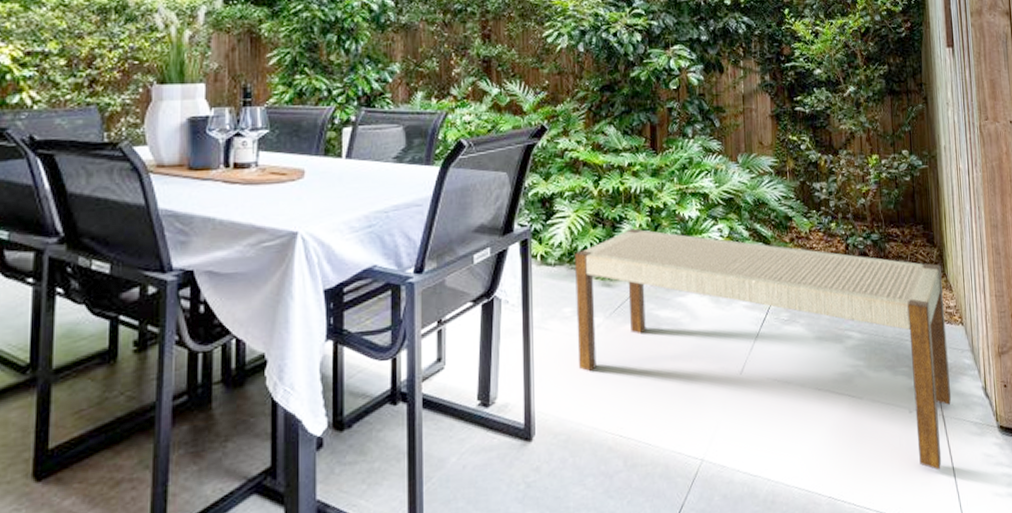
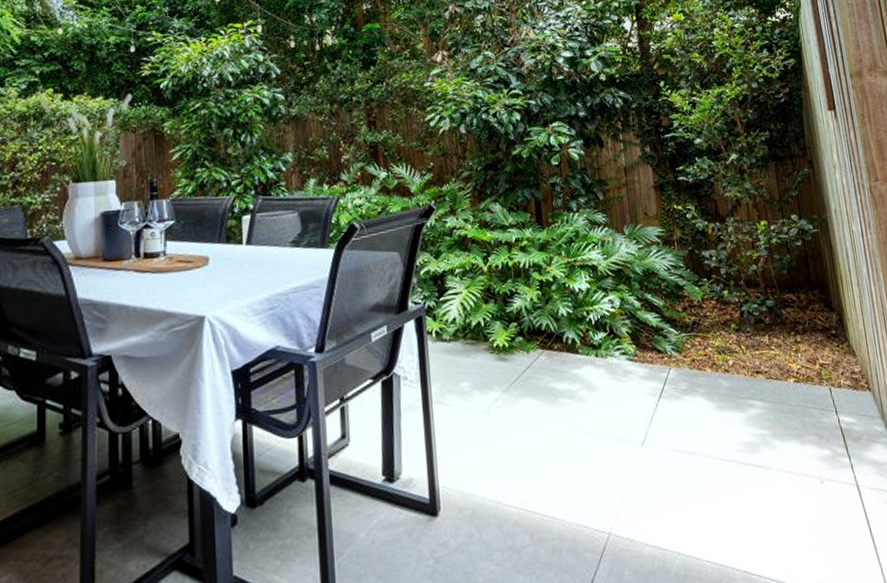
bench: present [575,228,952,470] -> none [469,302,865,543]

